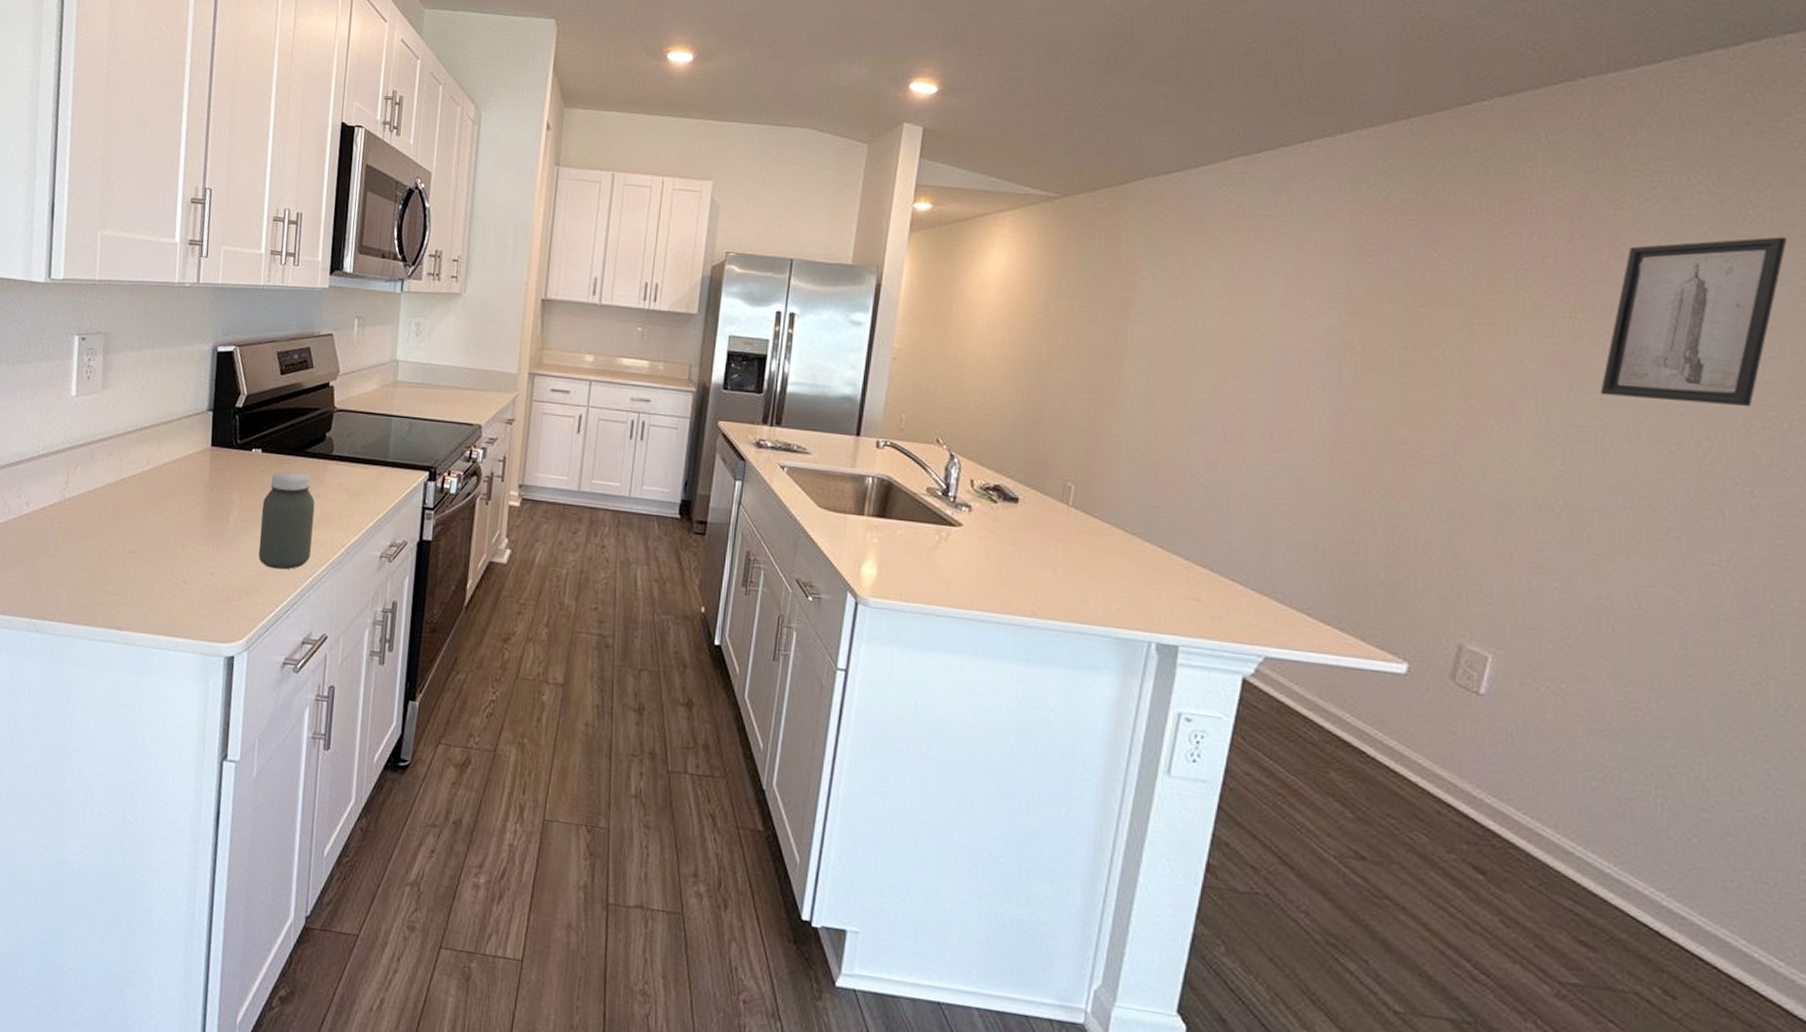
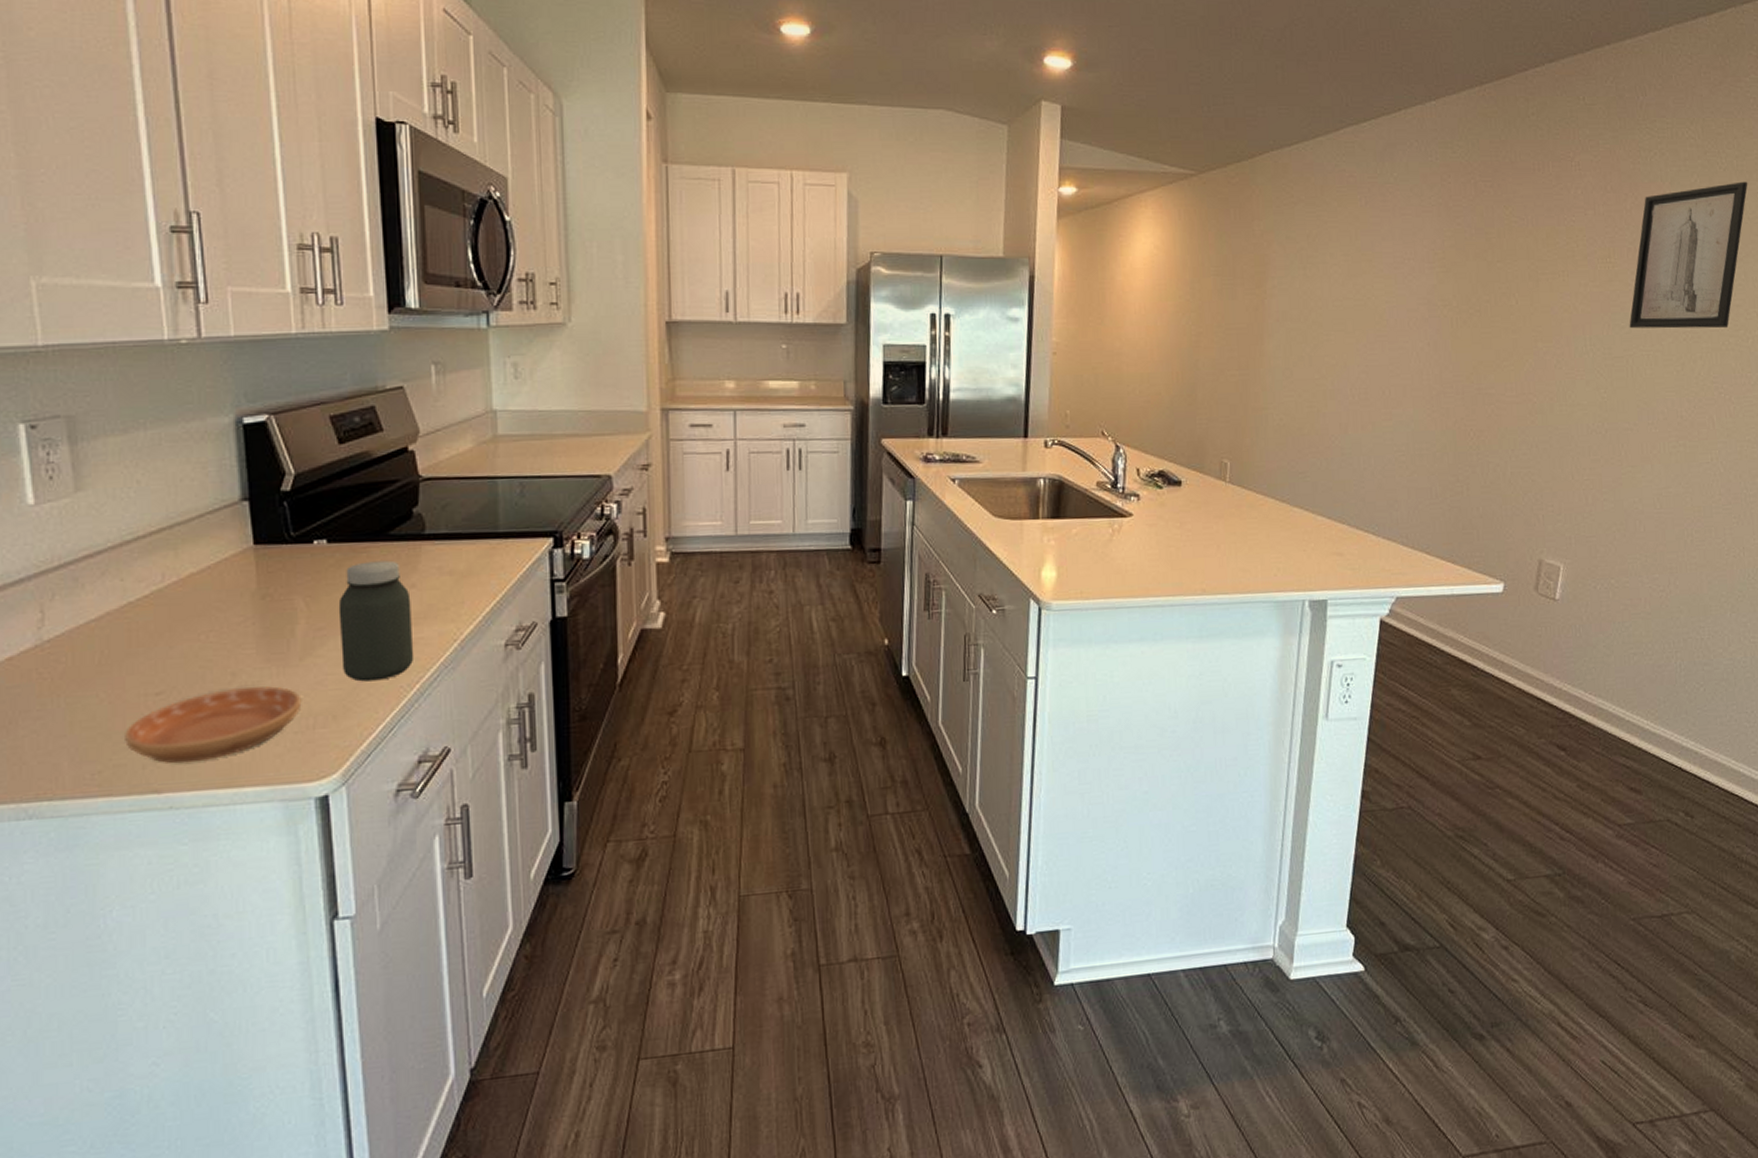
saucer: none [104,557,227,611] -> present [125,686,302,764]

